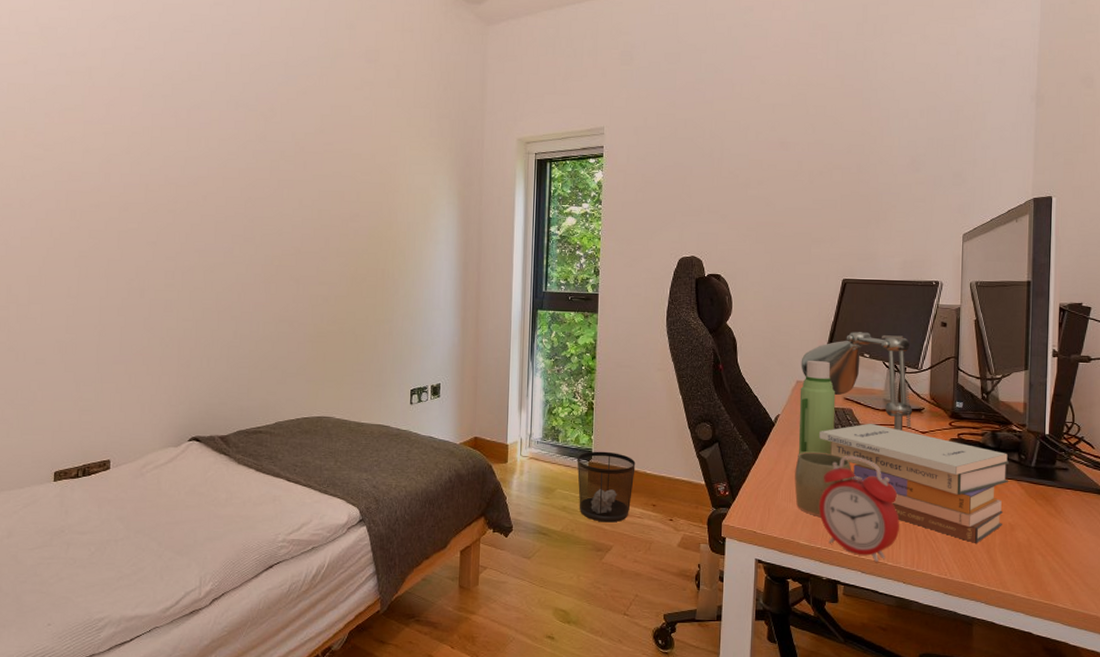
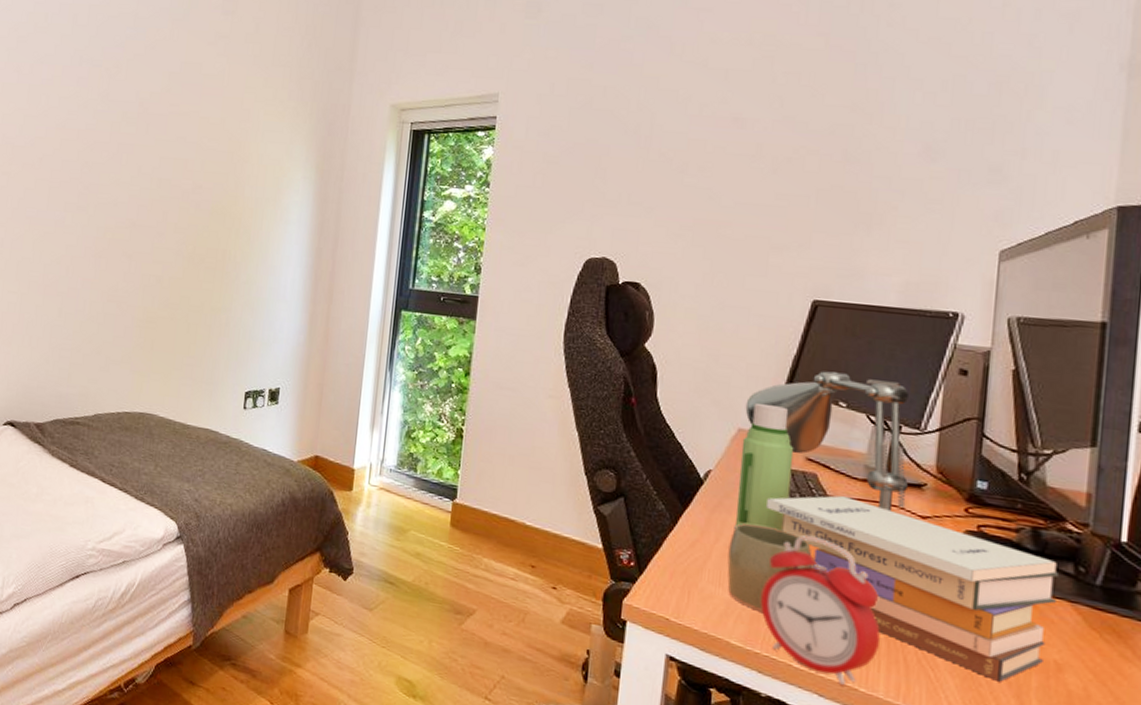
waste bin: present [577,451,636,523] -> none [436,489,513,581]

